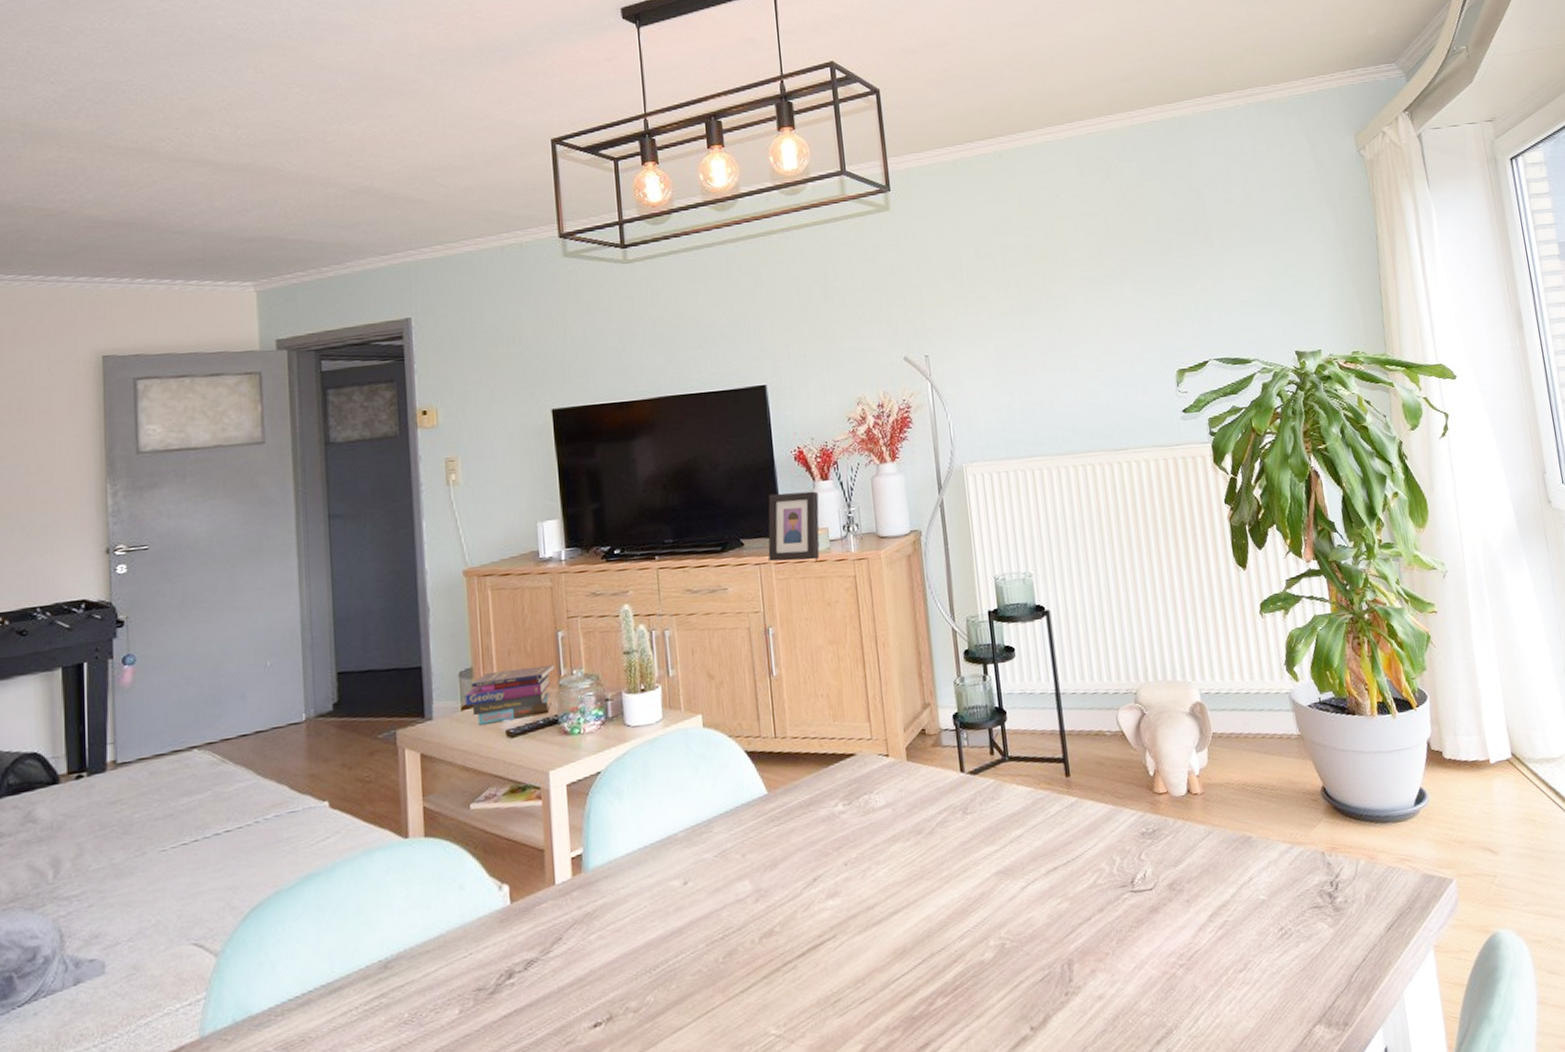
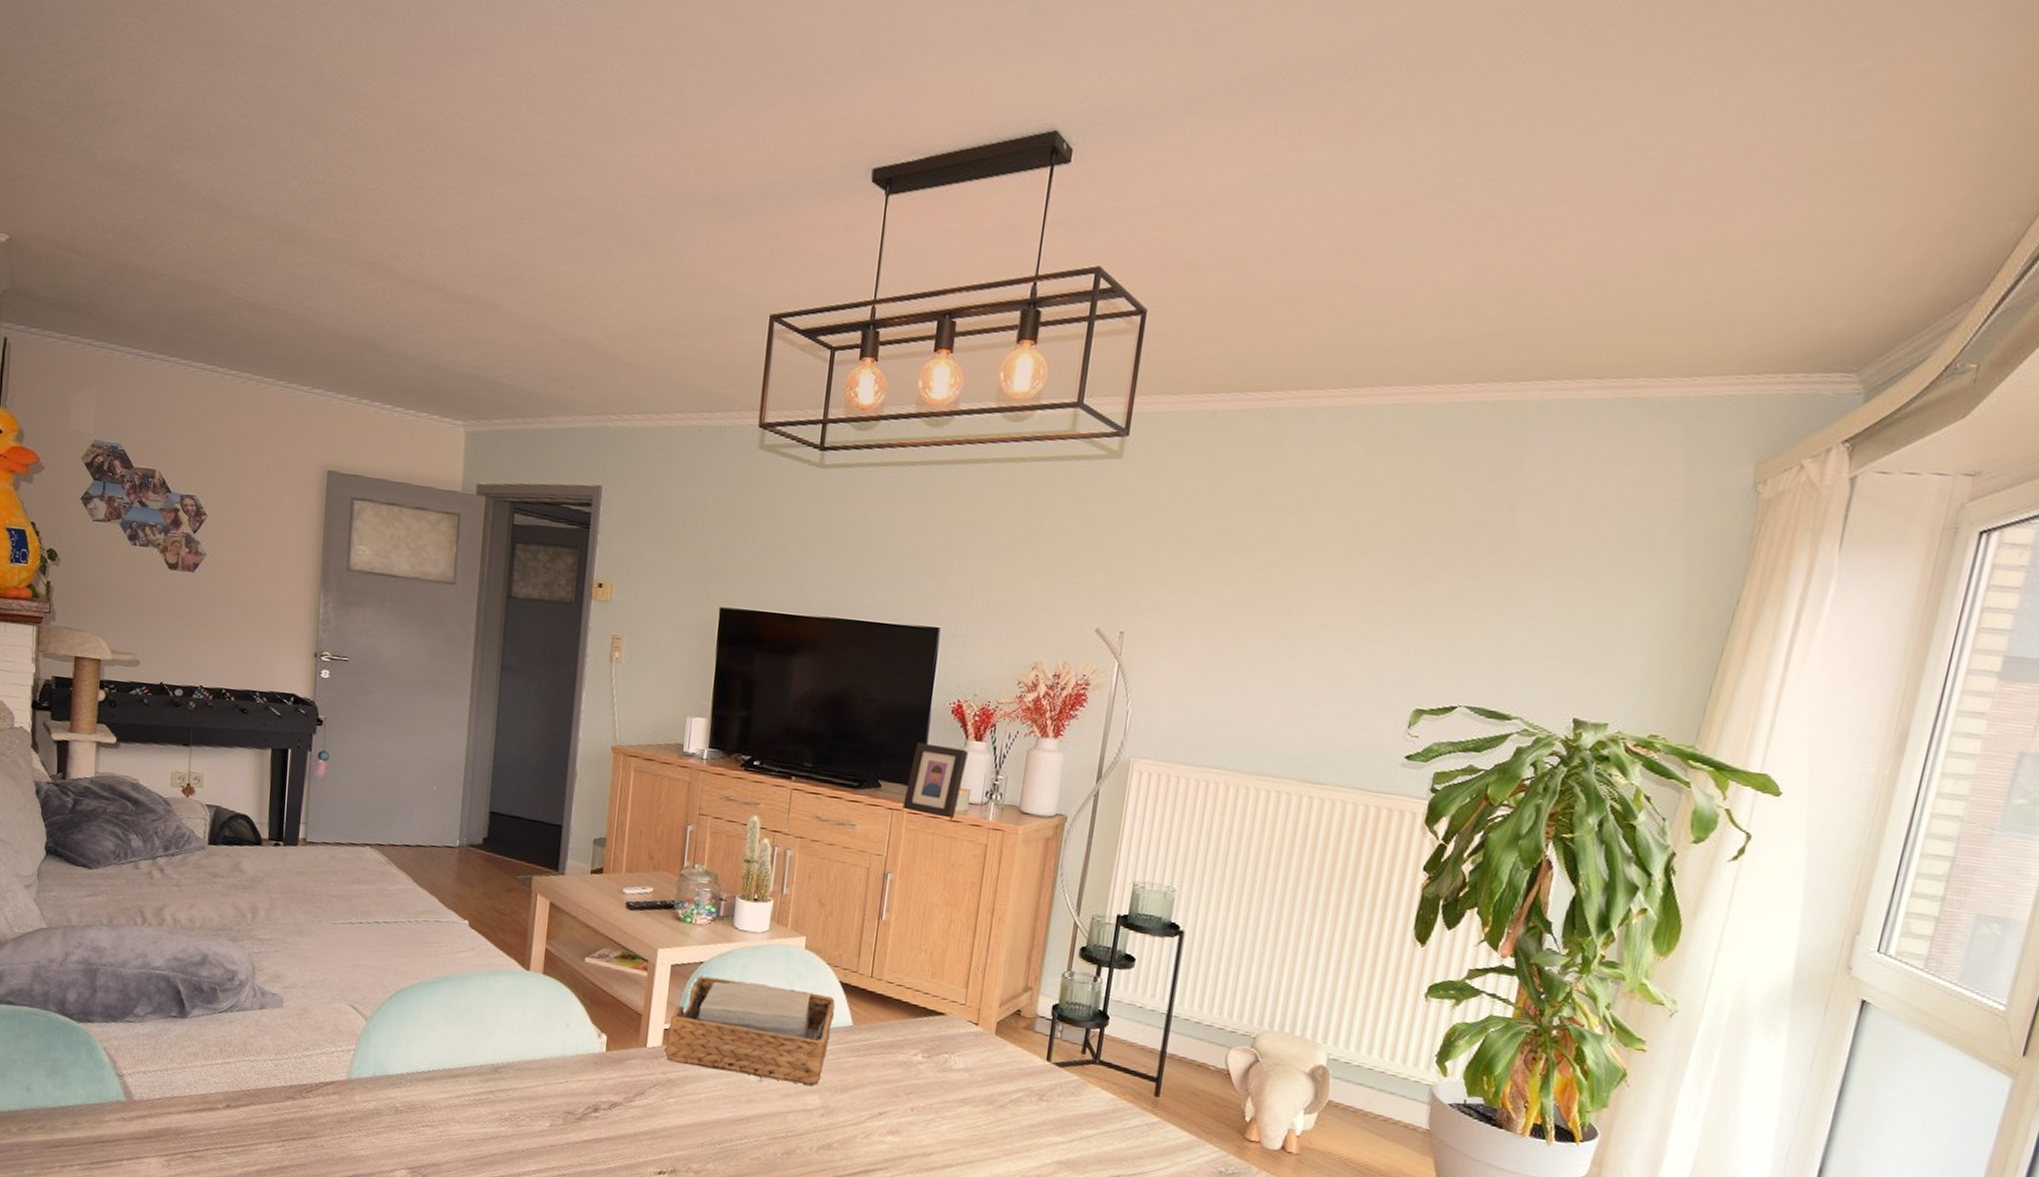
books: present [465,664,555,725] -> none [595,845,680,898]
napkin holder: none [575,770,748,893] -> present [664,976,835,1086]

